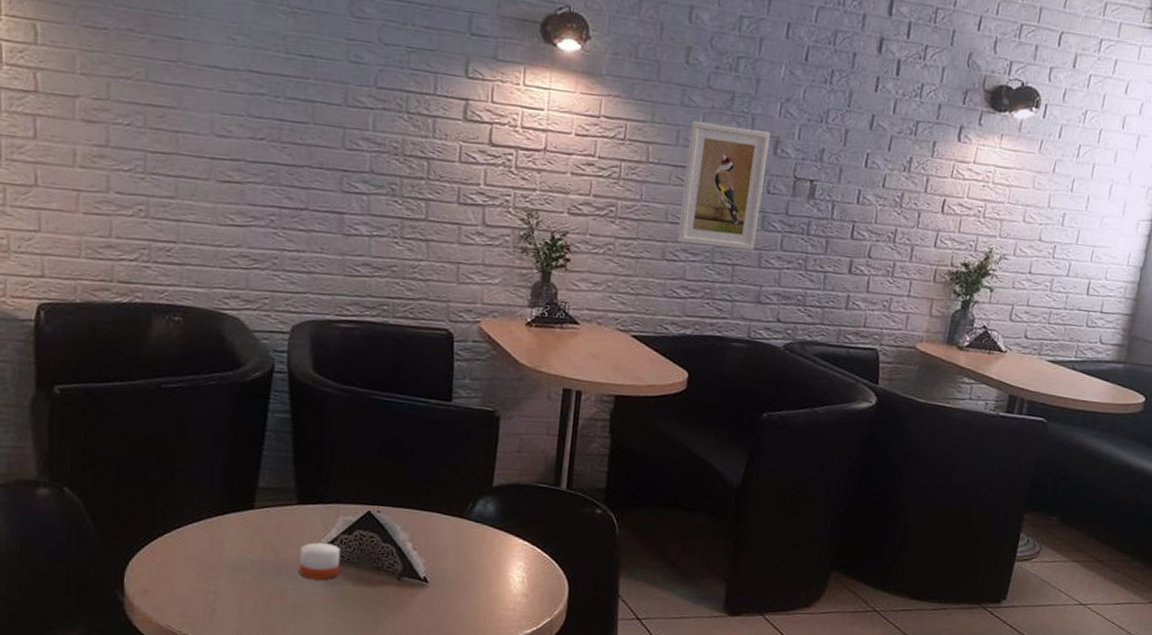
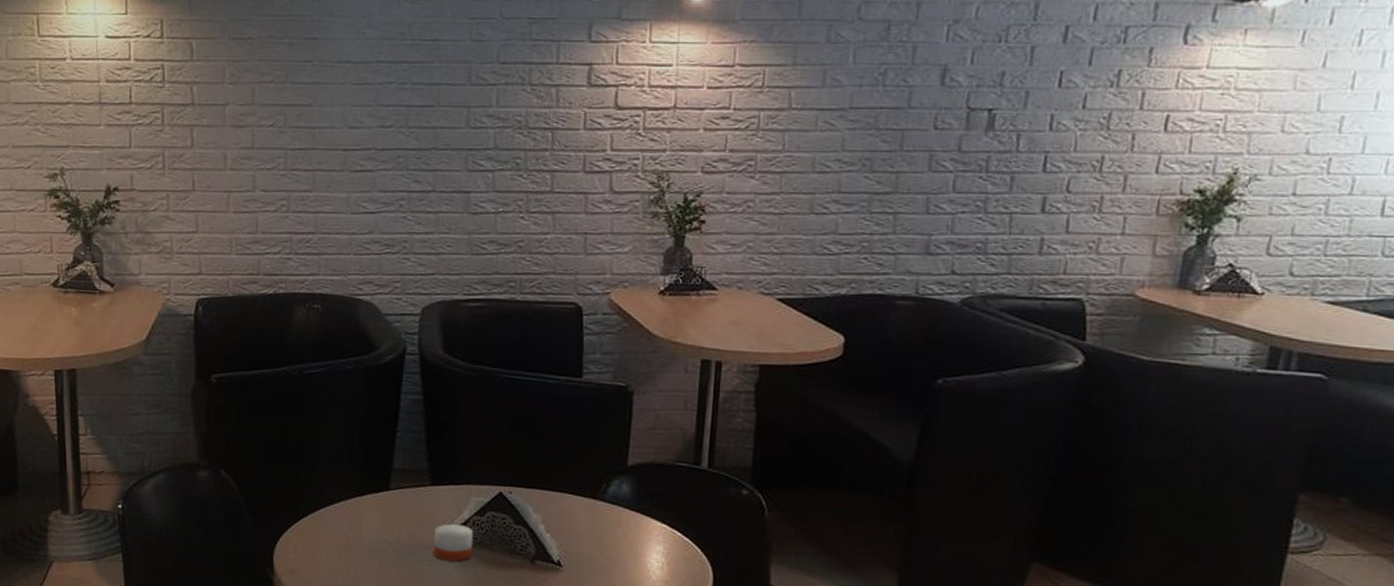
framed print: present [677,121,770,251] -> none [827,58,936,196]

